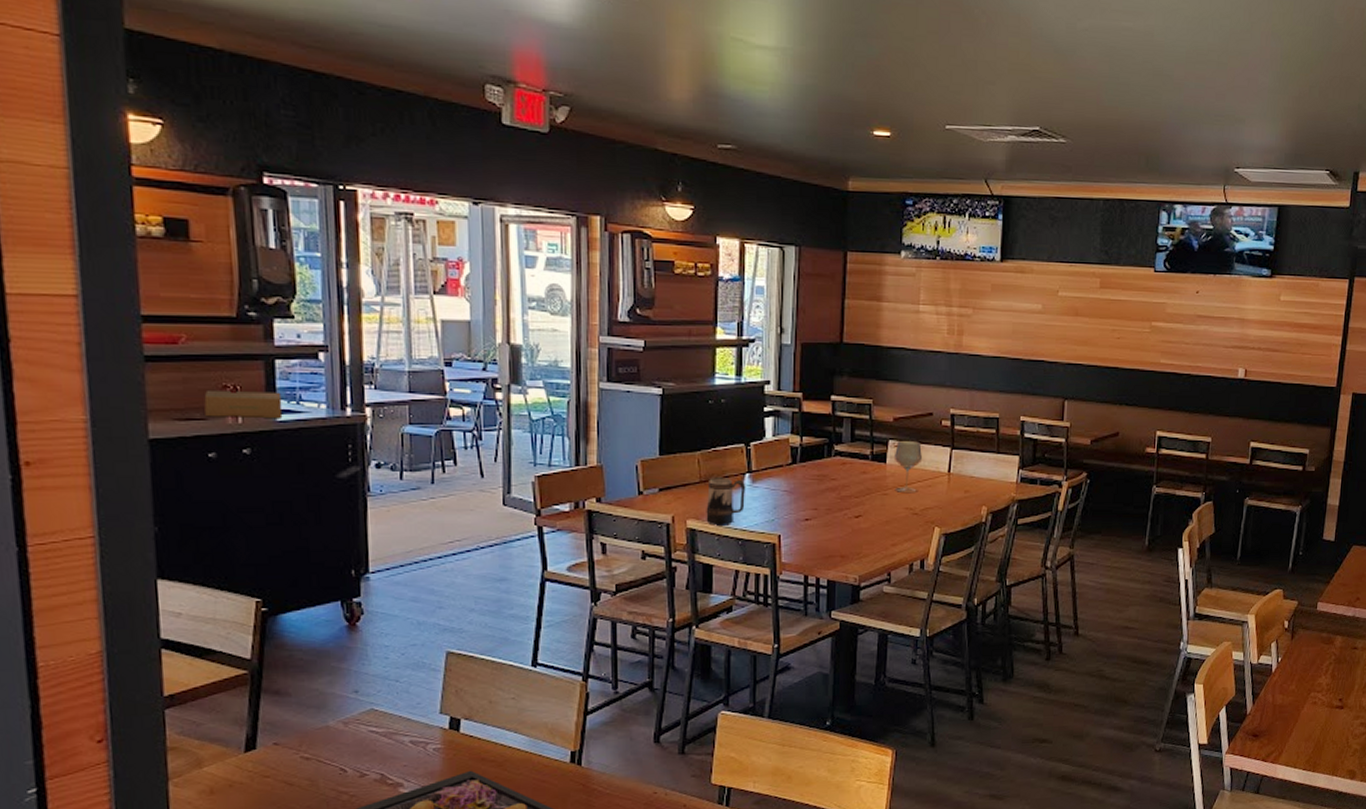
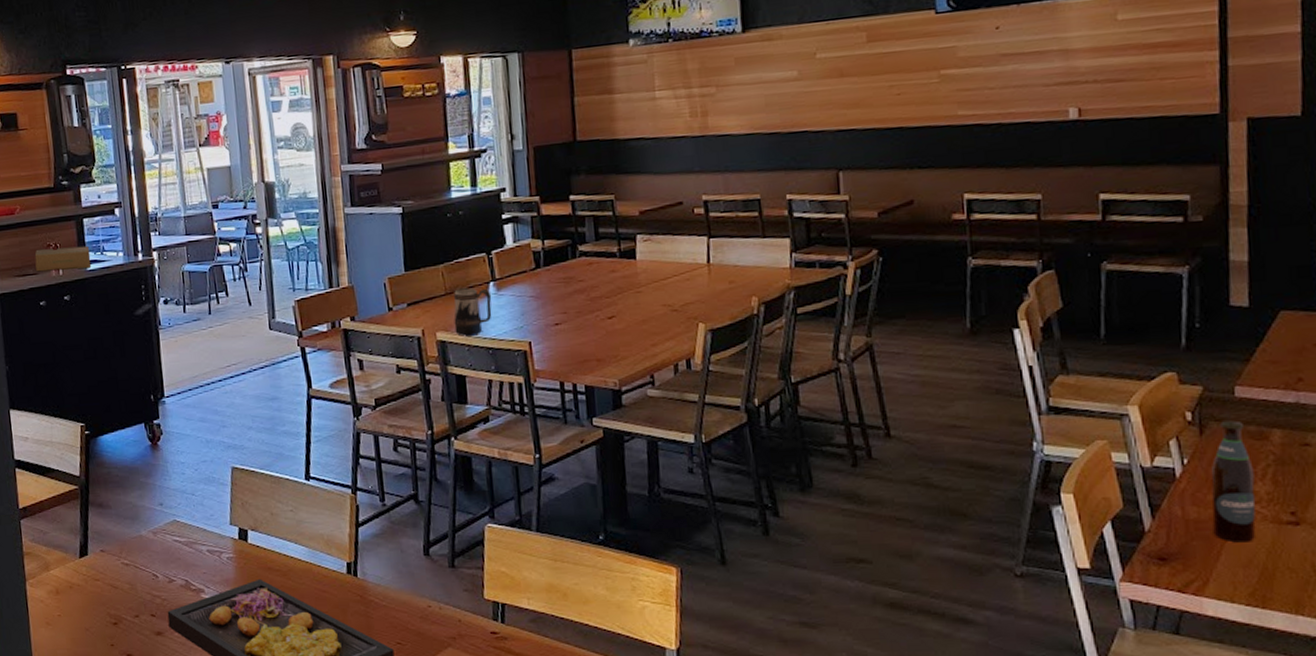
wine glass: present [893,440,923,494] -> none [643,233,677,290]
bottle: none [1290,629,1321,722] -> present [1211,420,1256,543]

